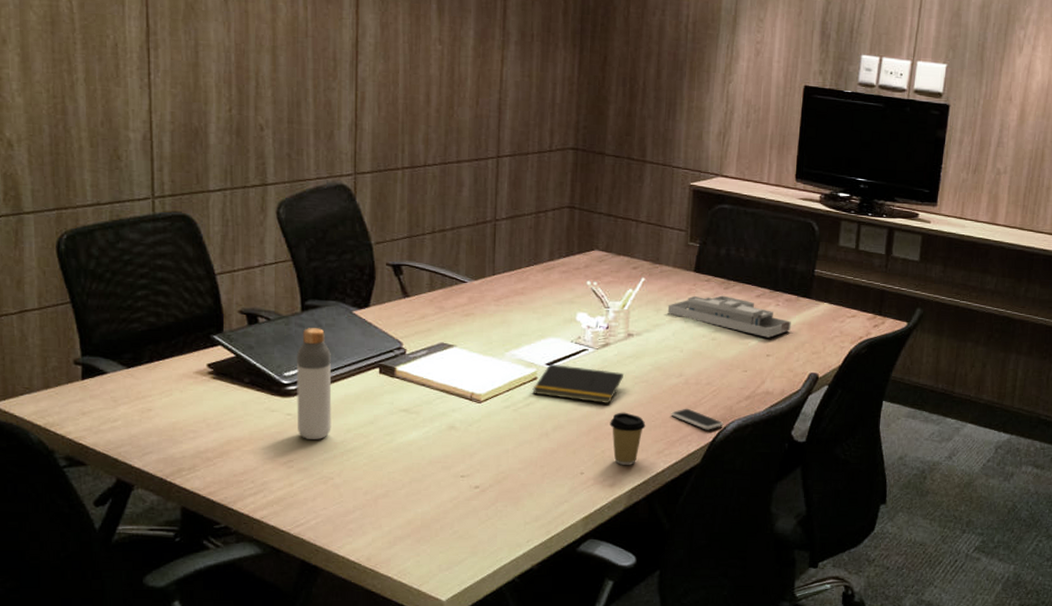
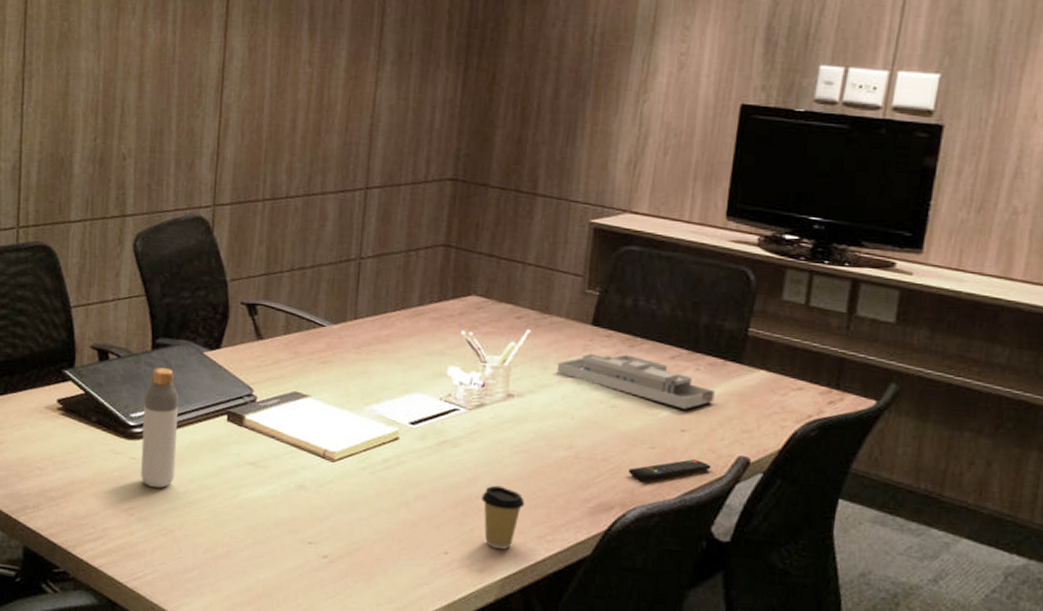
notepad: present [532,364,625,403] -> none [393,424,502,474]
smartphone: present [671,408,724,430] -> none [556,487,623,516]
remote control: none [726,378,790,398] -> present [628,459,711,480]

